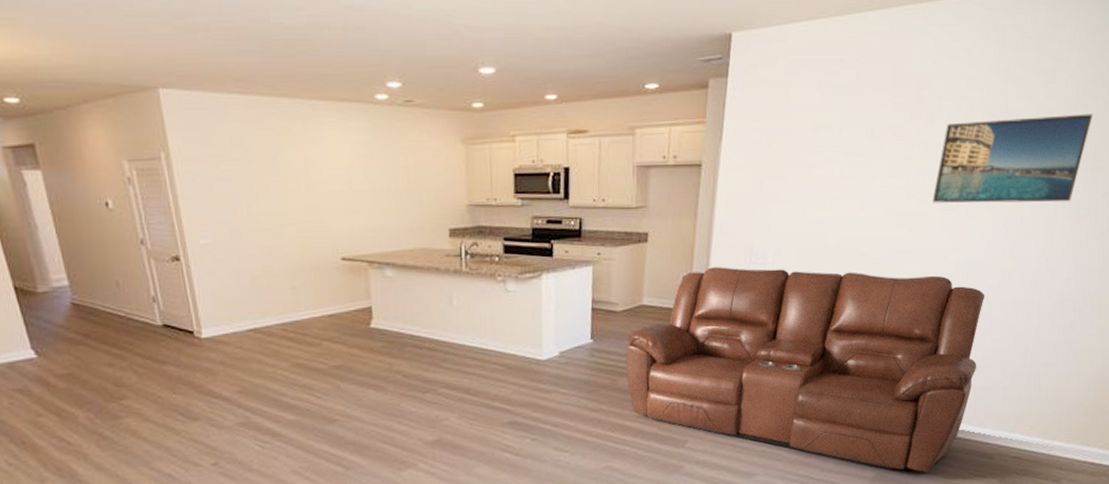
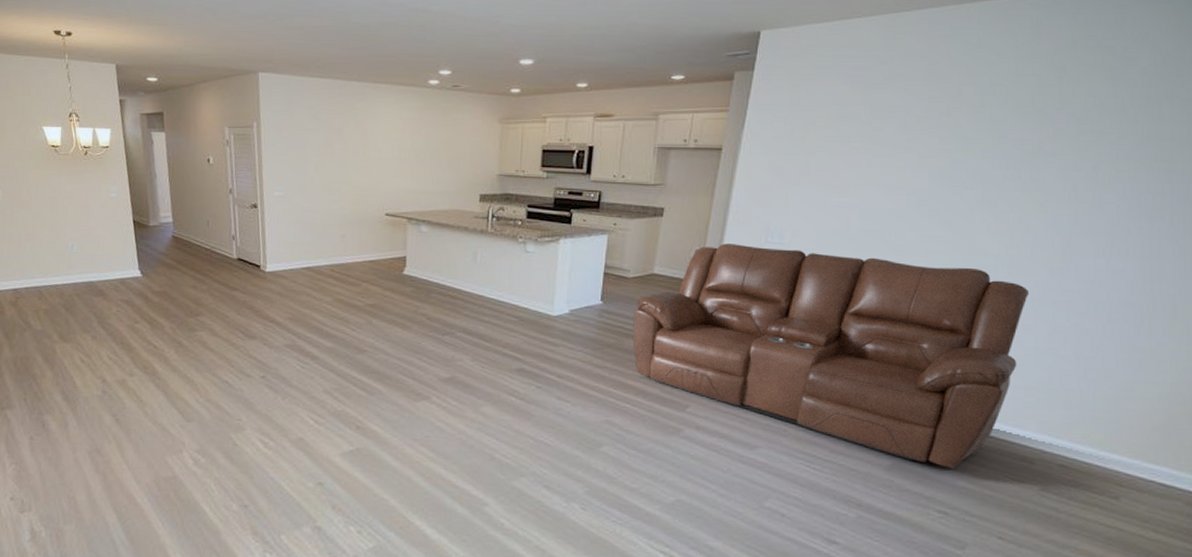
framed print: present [932,114,1093,204] -> none [970,113,1169,202]

